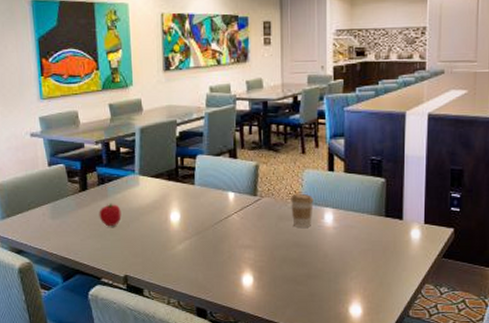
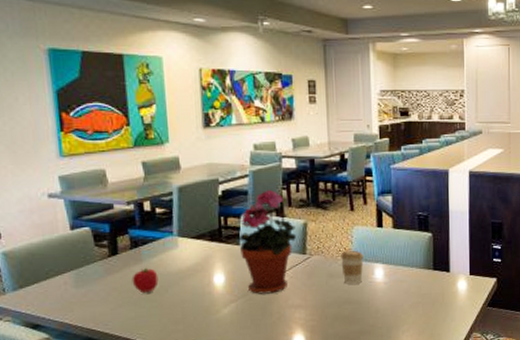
potted plant: none [193,131,248,233] -> present [238,189,296,294]

